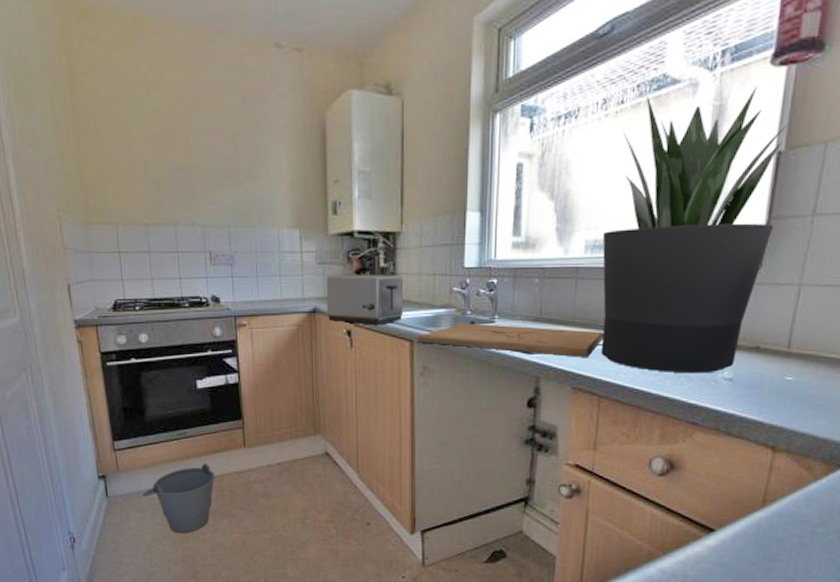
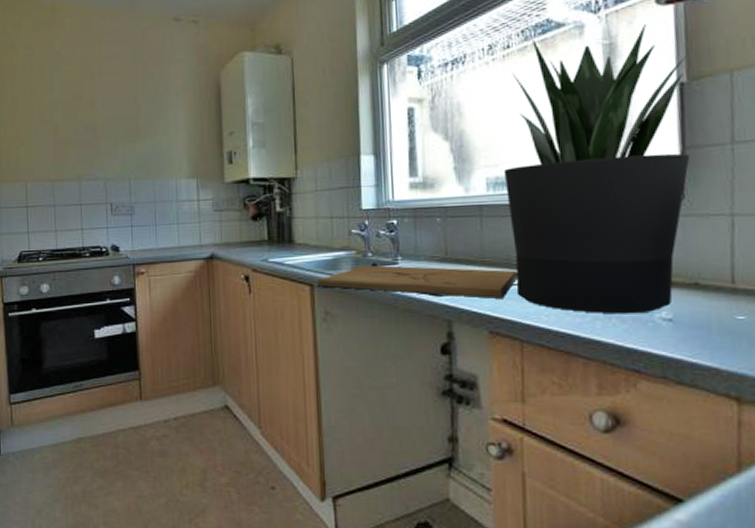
bucket: present [142,463,215,533] -> none [35,417,110,496]
toaster: present [326,274,404,325] -> none [223,218,302,270]

